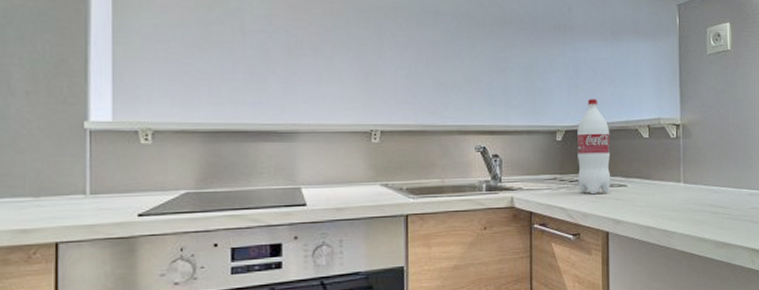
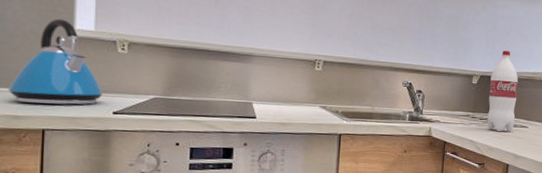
kettle: none [13,111,125,214] -> present [7,18,103,105]

